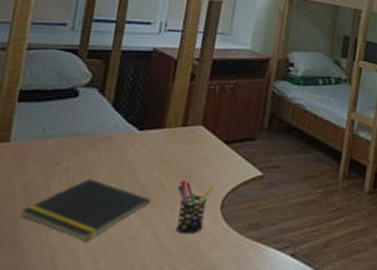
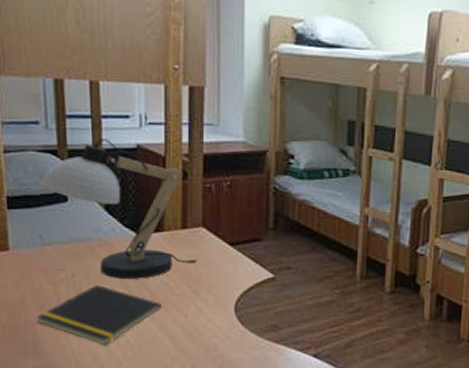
desk lamp: none [54,41,192,174] -> present [39,138,197,279]
pen holder: present [176,180,214,234] -> none [187,284,225,337]

